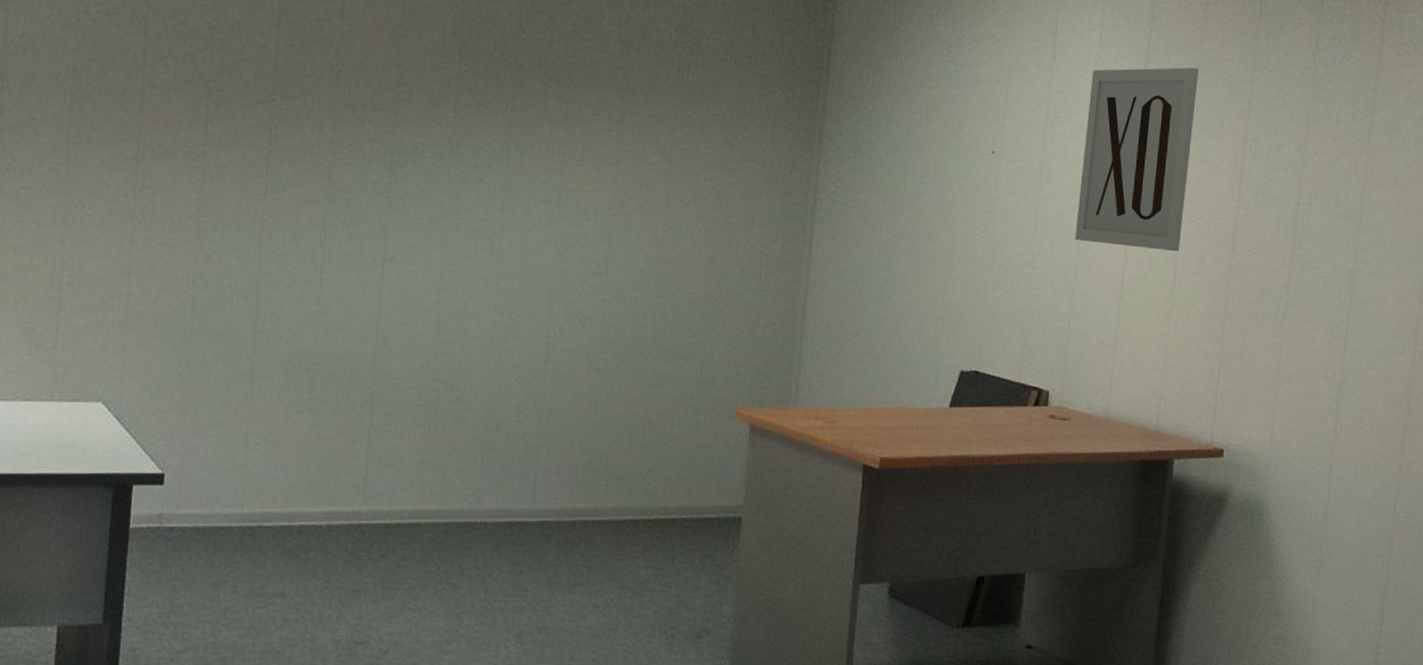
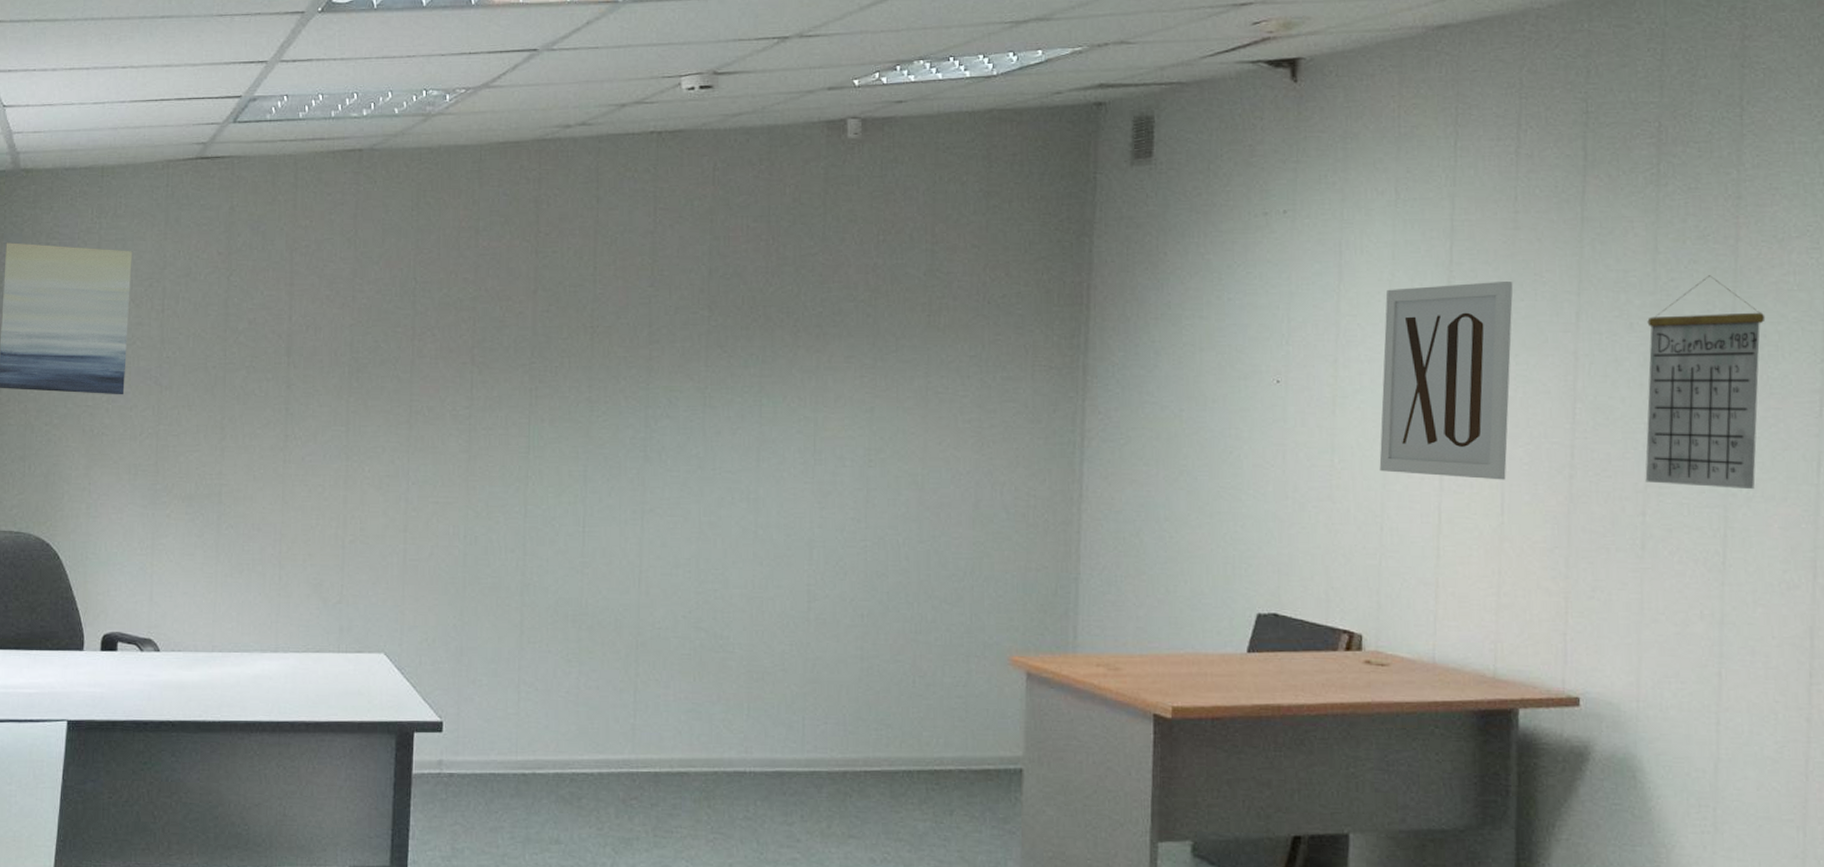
calendar: none [1292,72,1398,266] -> present [1645,275,1766,490]

